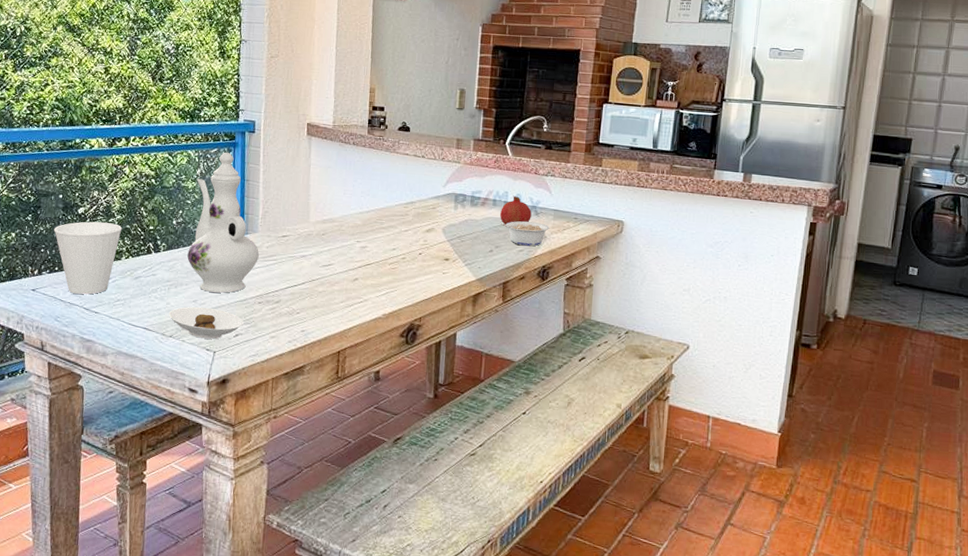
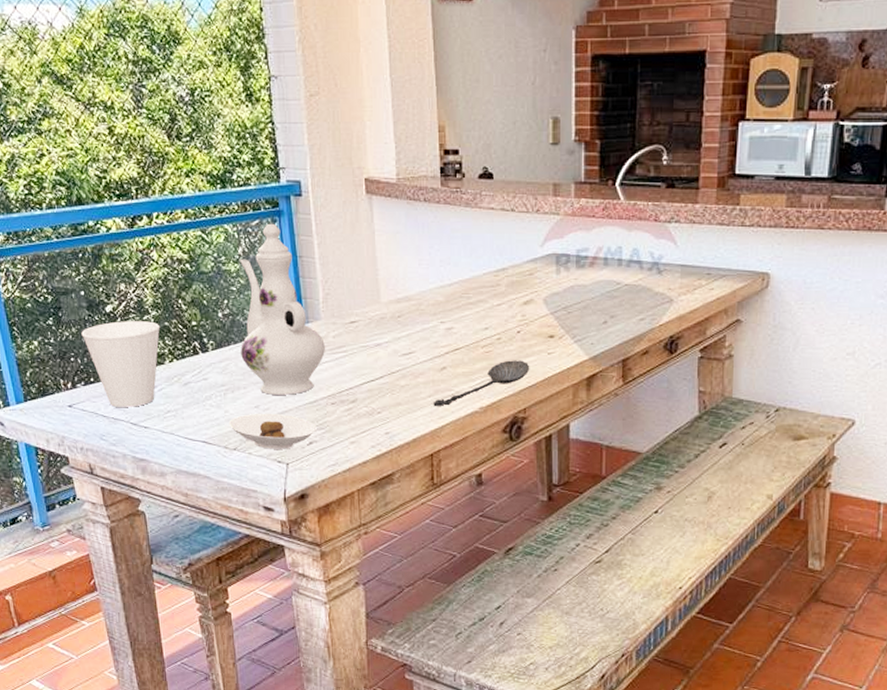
spoon: none [344,276,428,312] -> present [433,360,530,407]
fruit: present [499,195,532,225] -> none [613,251,653,288]
legume: present [501,221,549,247] -> none [615,281,676,313]

